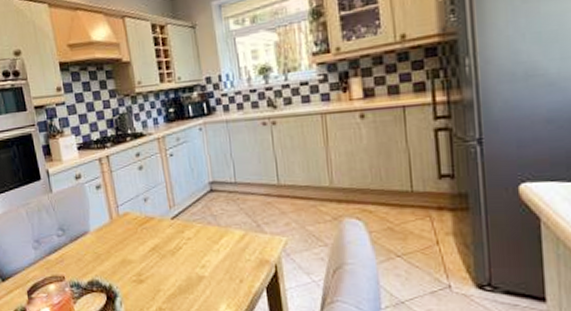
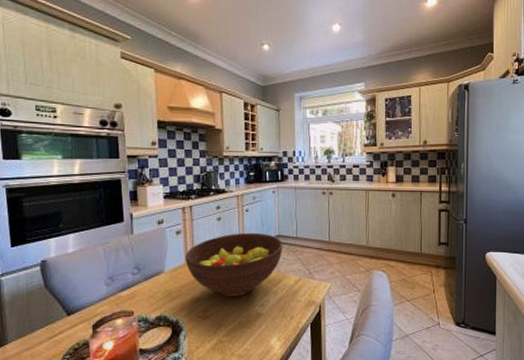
fruit bowl: none [109,180,221,257] -> present [185,232,283,297]

